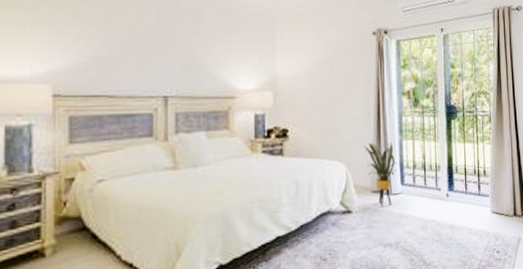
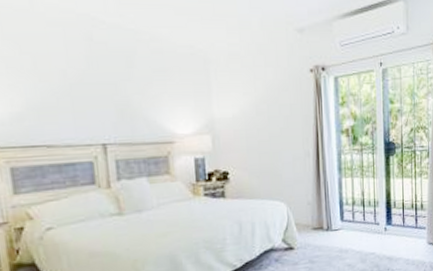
house plant: present [363,141,402,208] -> none [303,180,342,243]

